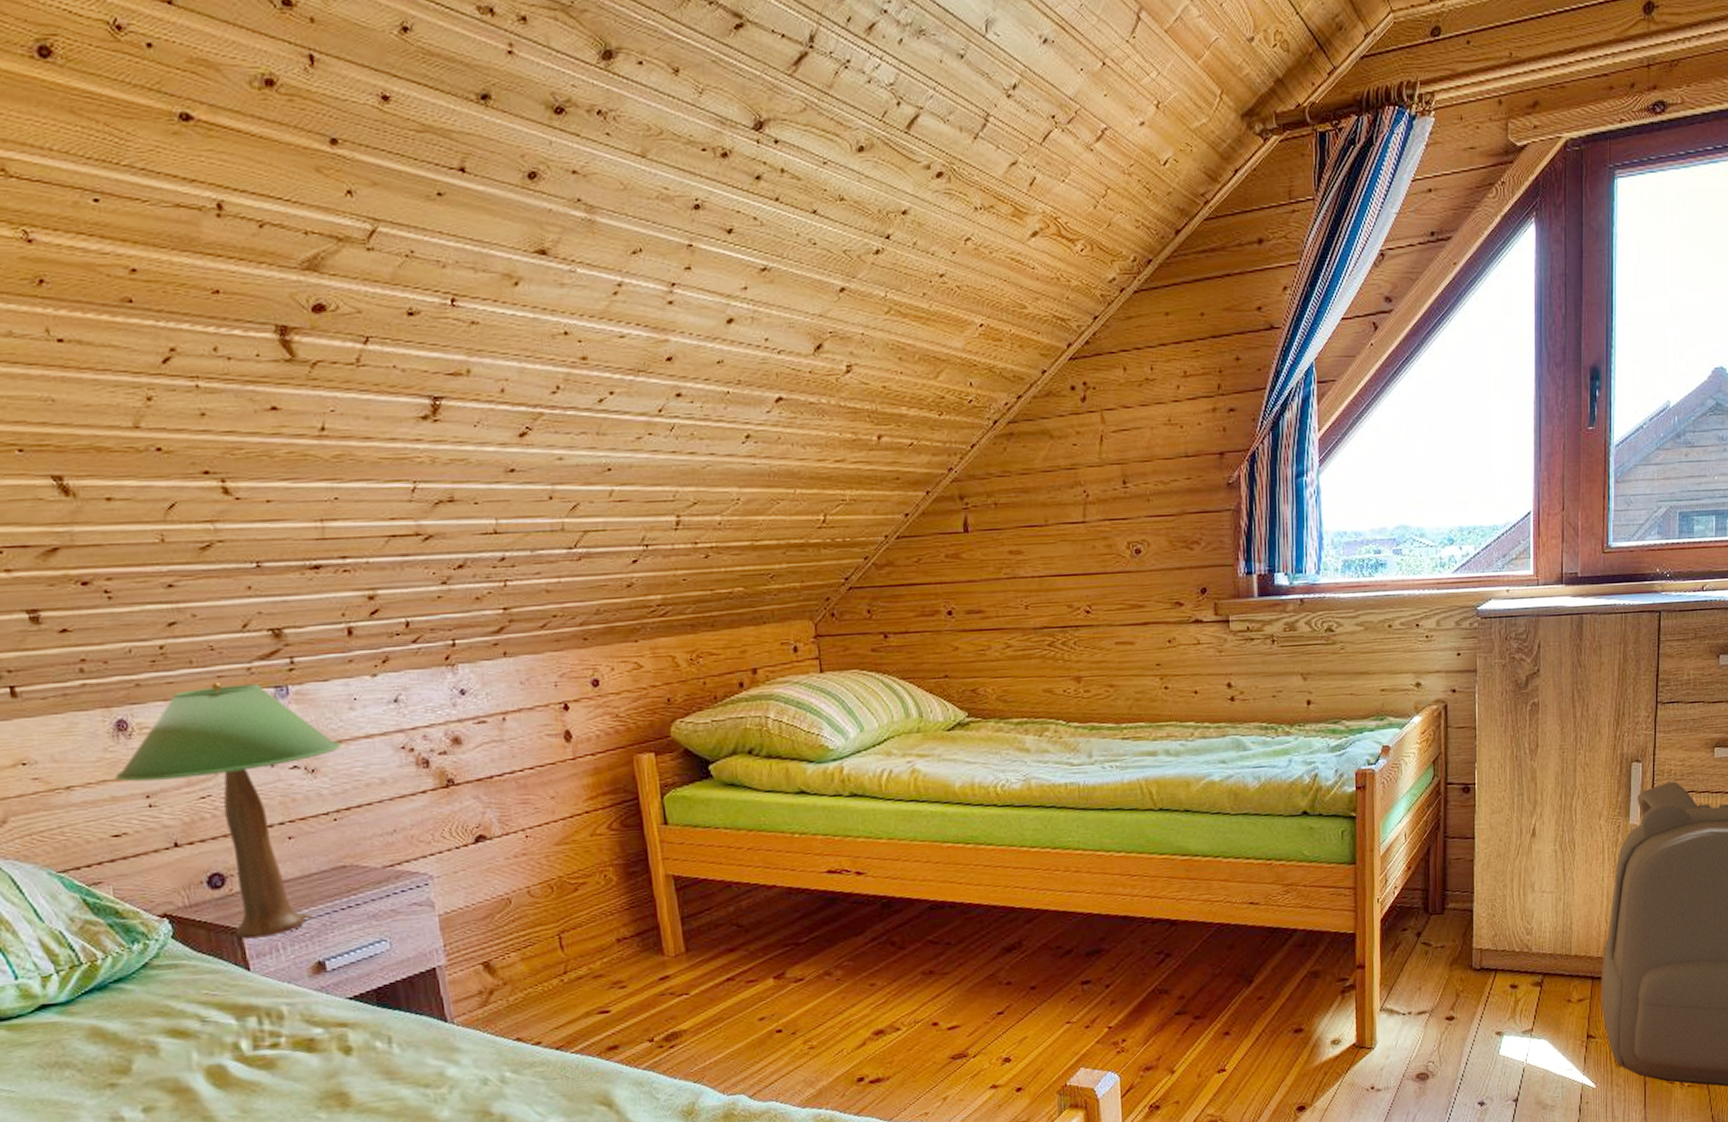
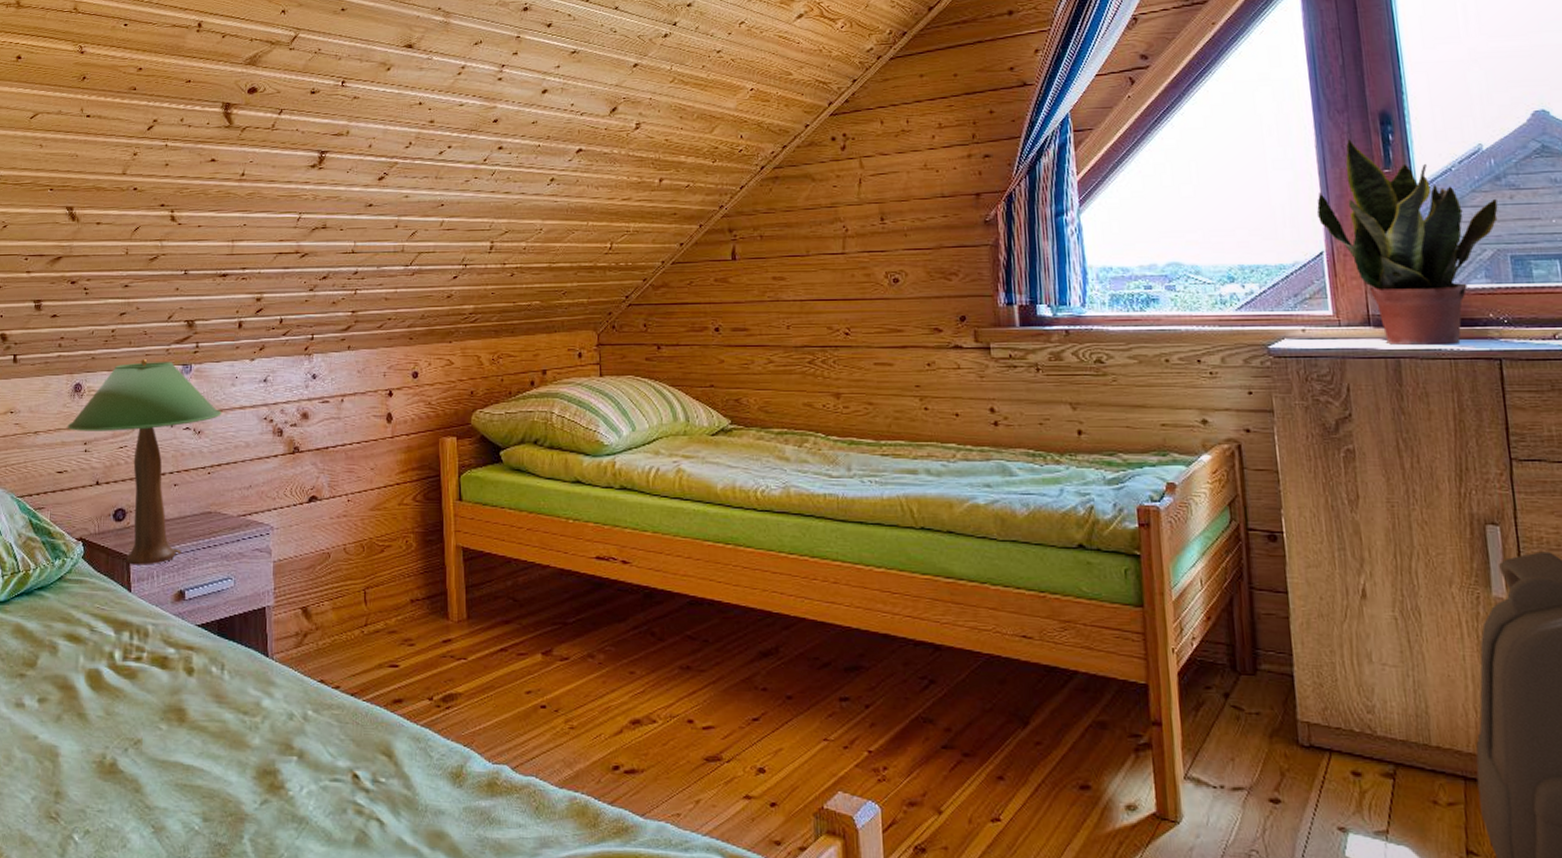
potted plant: none [1530,393,1675,602] -> present [1317,138,1498,346]

